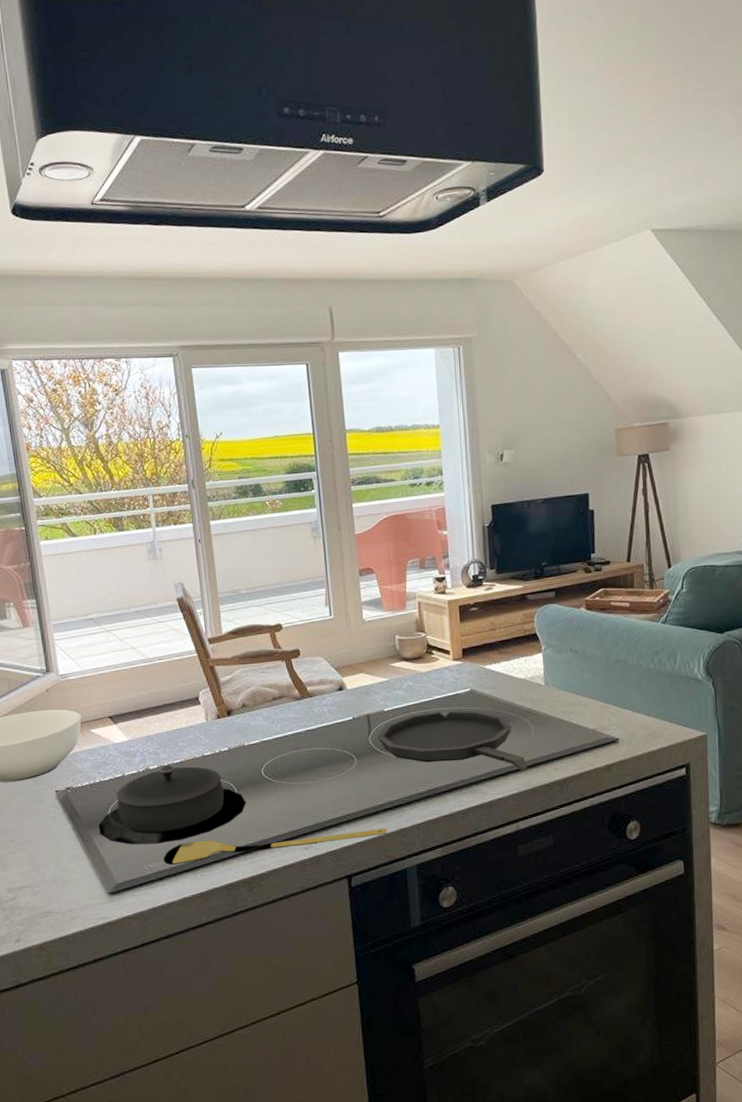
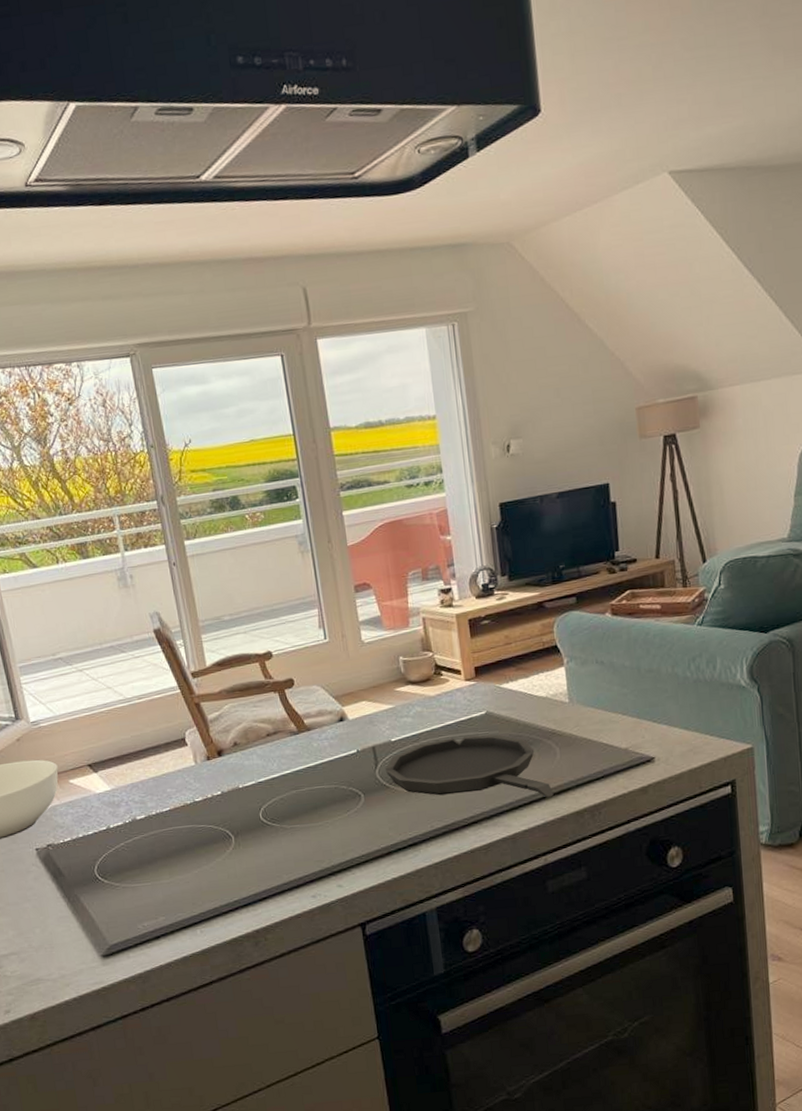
cooking pot: present [99,765,246,845] -> none [85,814,245,903]
spatula: present [163,828,388,866] -> none [158,870,402,923]

